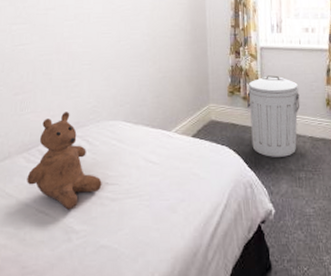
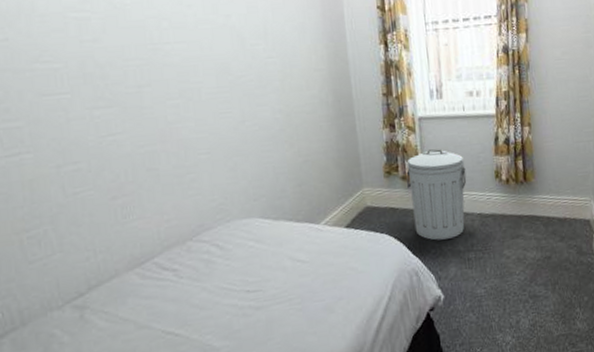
teddy bear: present [27,112,102,210] -> none [144,213,242,327]

